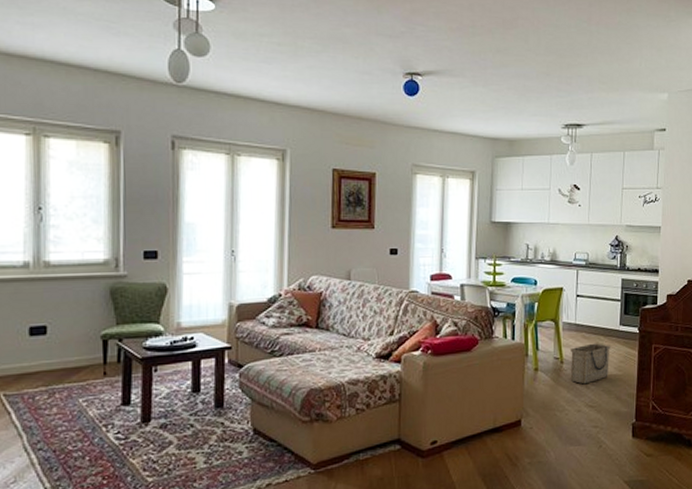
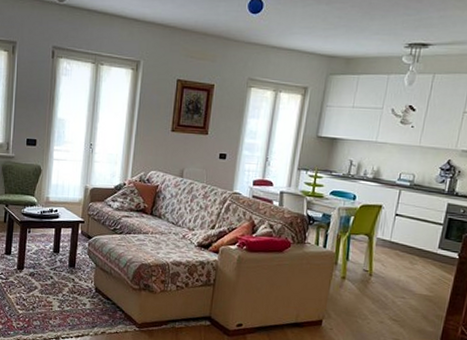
basket: present [570,343,610,385] -> none [377,261,424,299]

